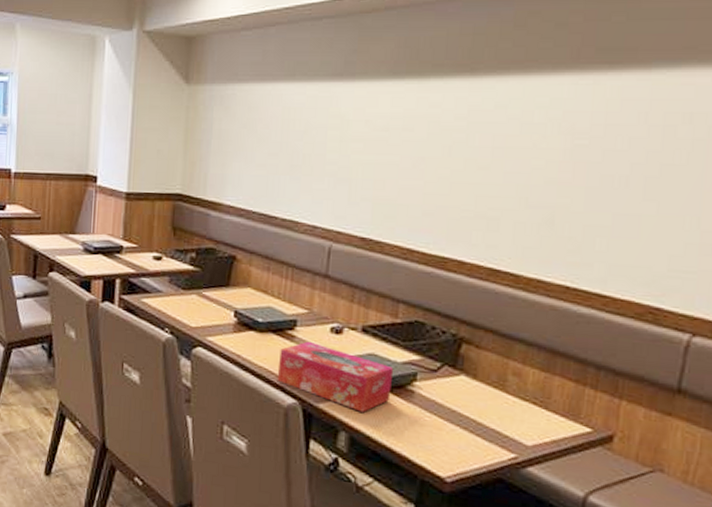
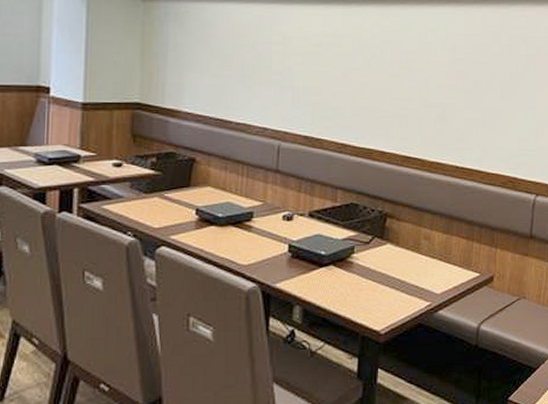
tissue box: present [277,341,394,412] -> none [238,230,336,286]

